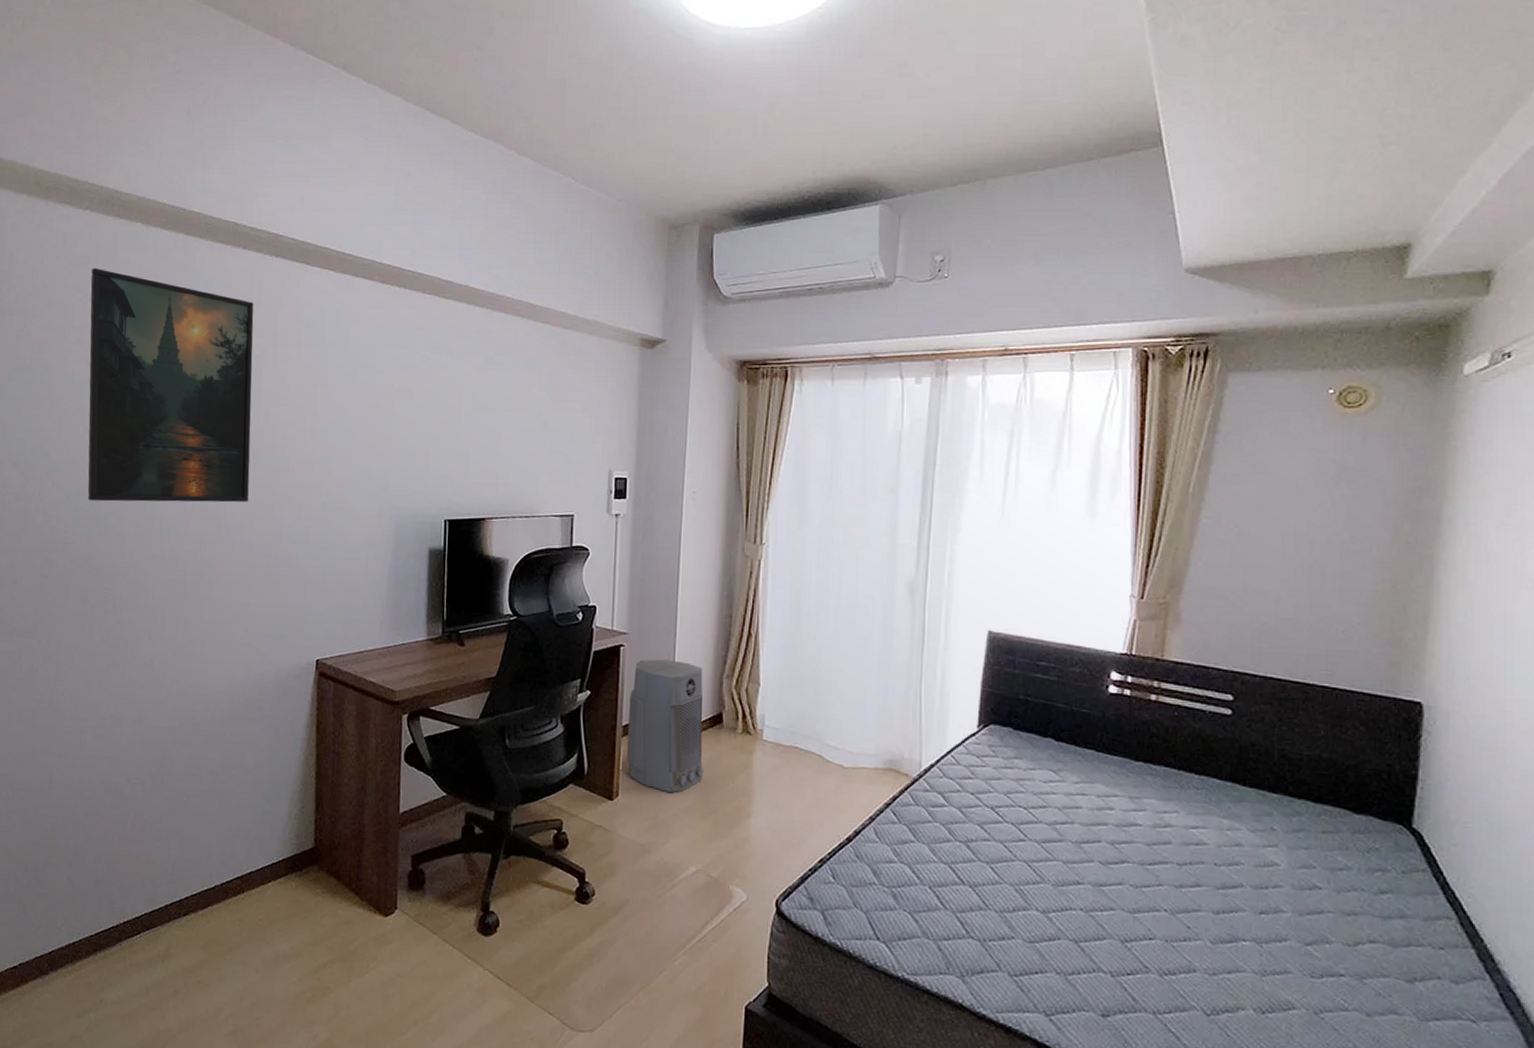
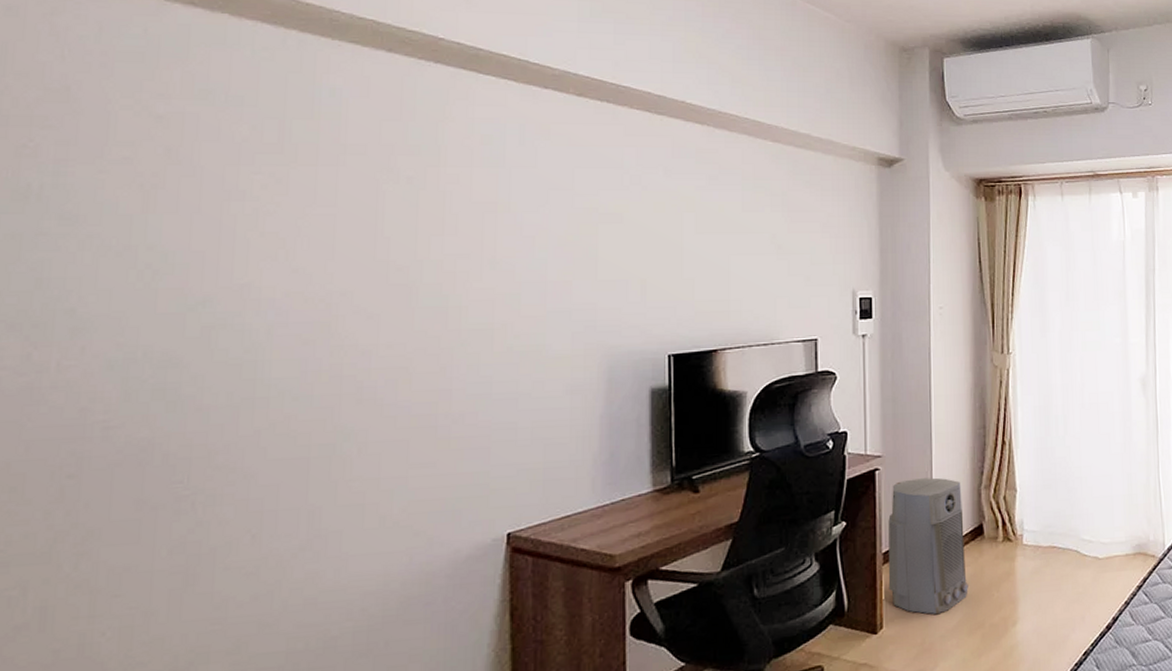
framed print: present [87,267,254,503] -> none [144,67,405,368]

